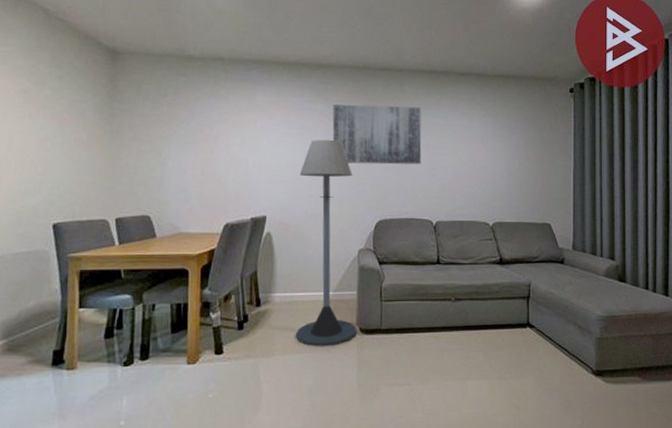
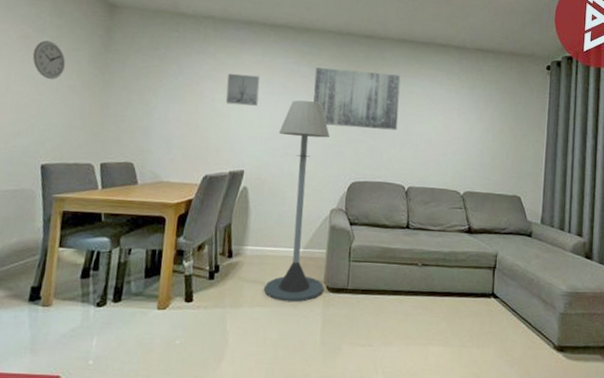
wall clock: none [33,93,70,134] -> present [32,40,66,79]
wall art: none [241,116,276,149] -> present [225,73,260,107]

